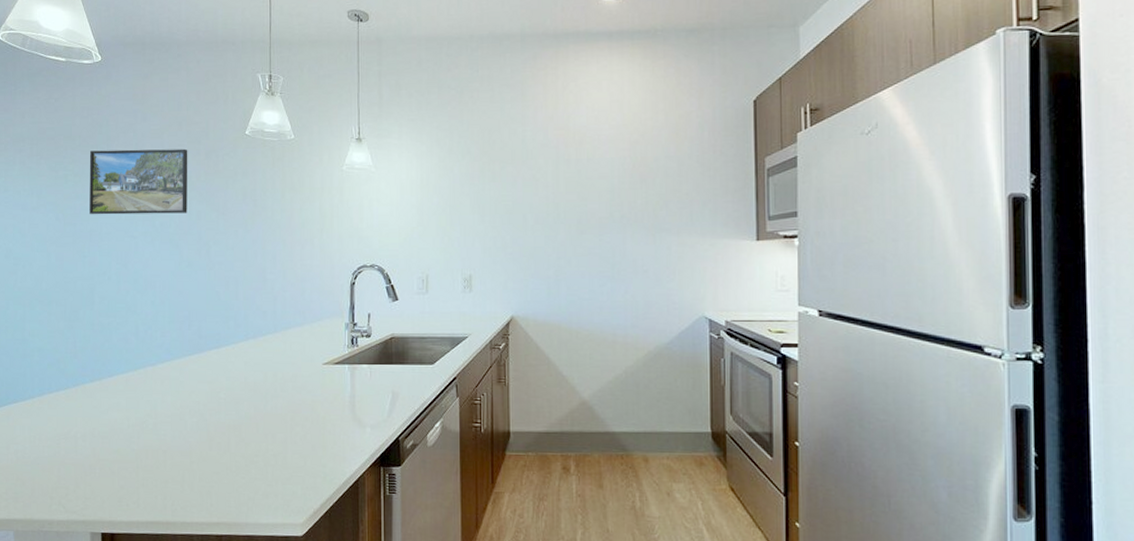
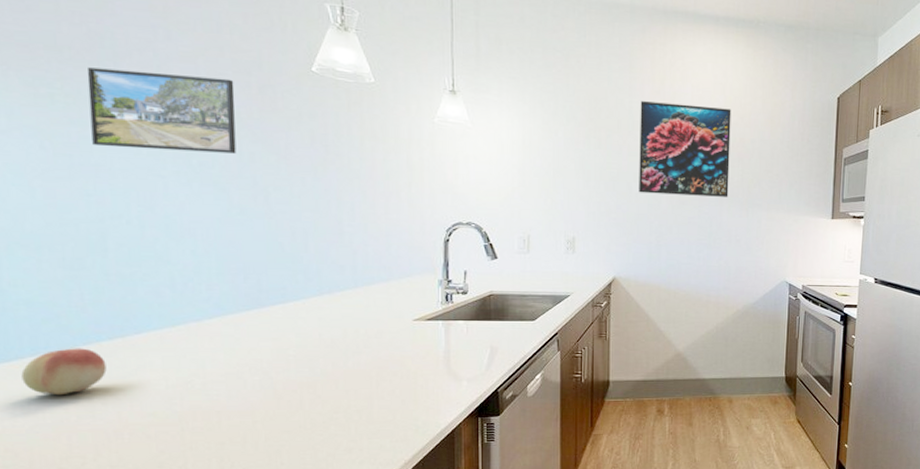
fruit: none [32,389,87,431] -> present [21,348,107,396]
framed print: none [534,126,632,225] -> present [639,101,732,197]

